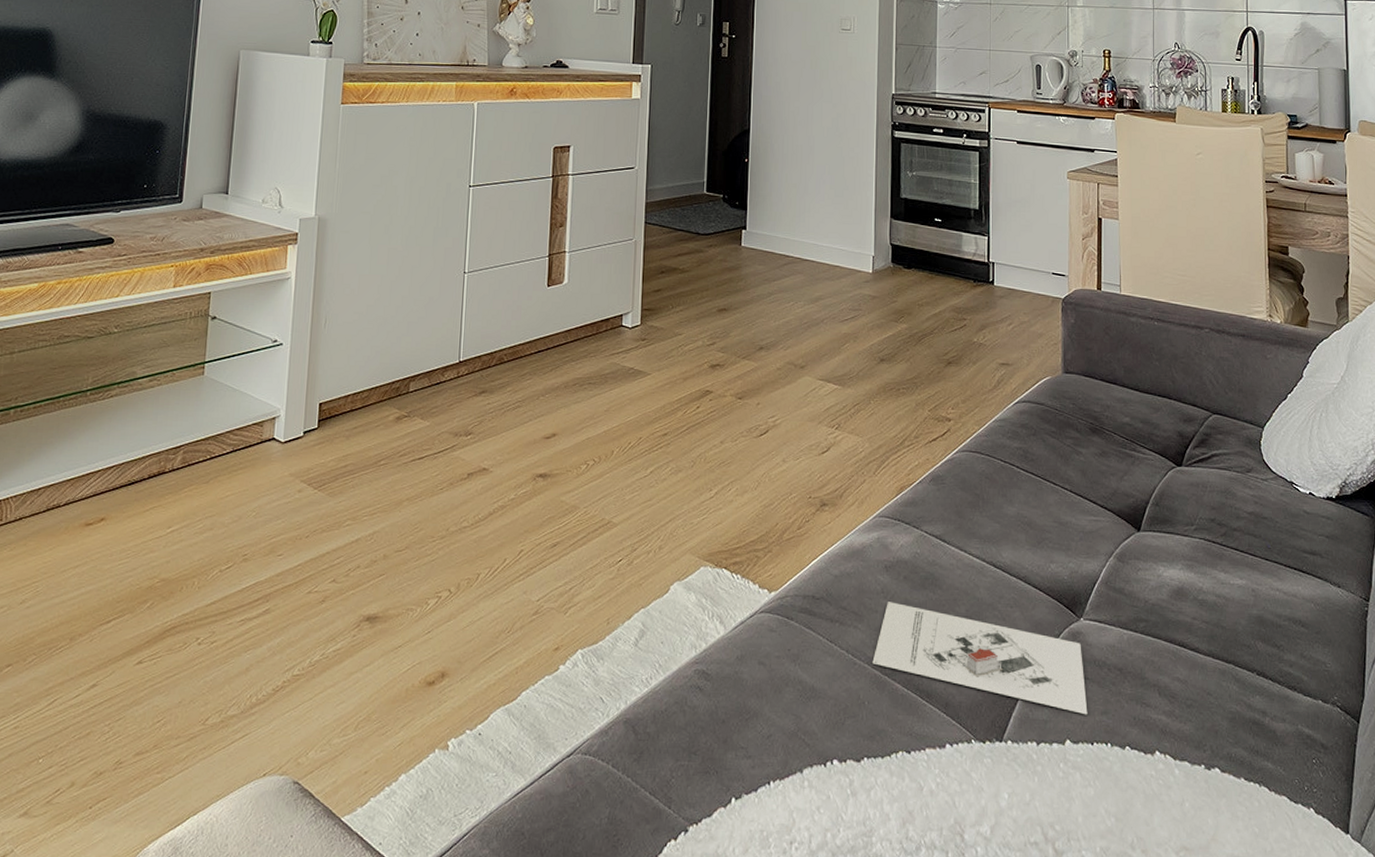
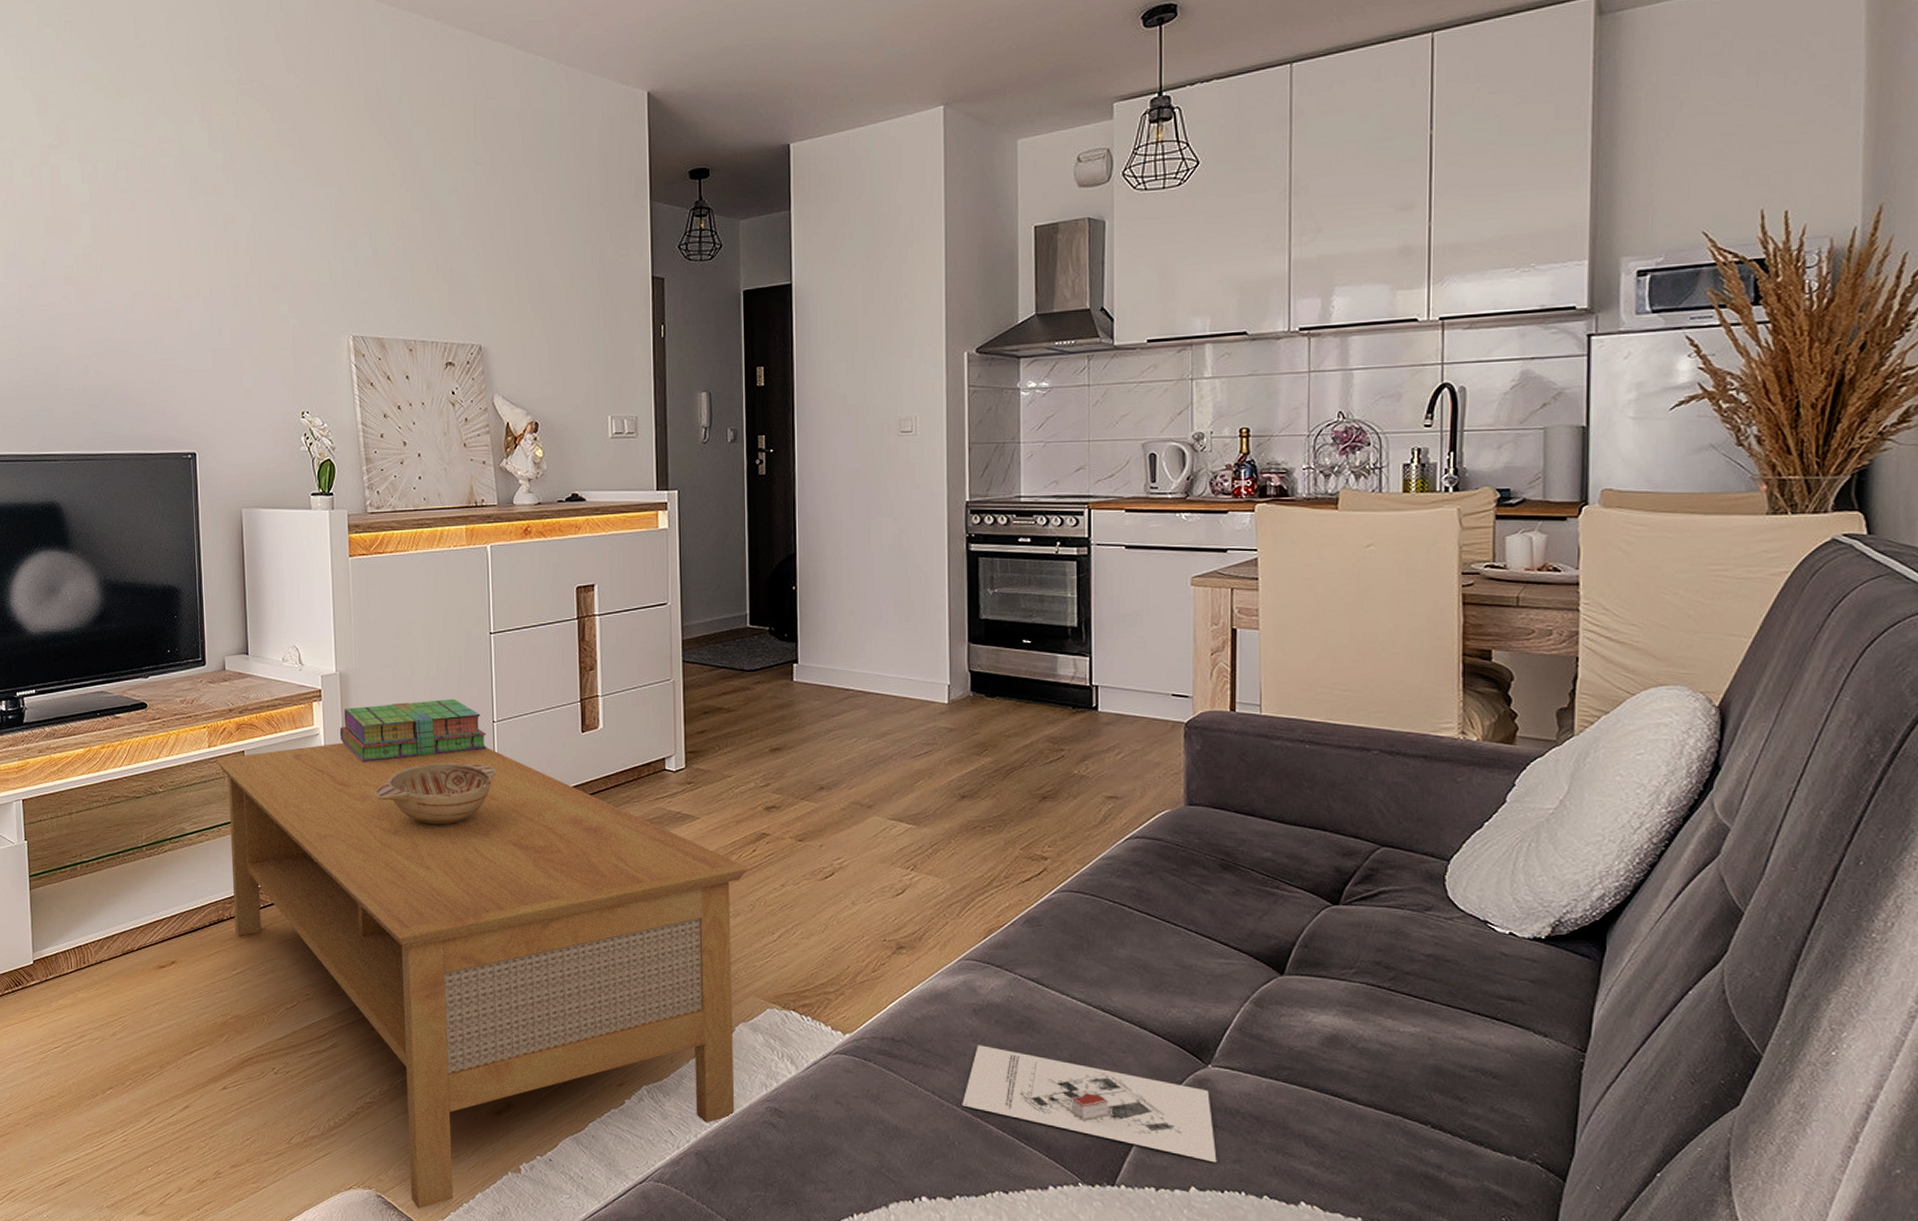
coffee table: none [176,287,692,796] -> present [216,742,748,1209]
stack of books: none [311,248,457,308] -> present [339,698,487,762]
decorative bowl: none [340,311,463,375] -> present [375,762,497,825]

